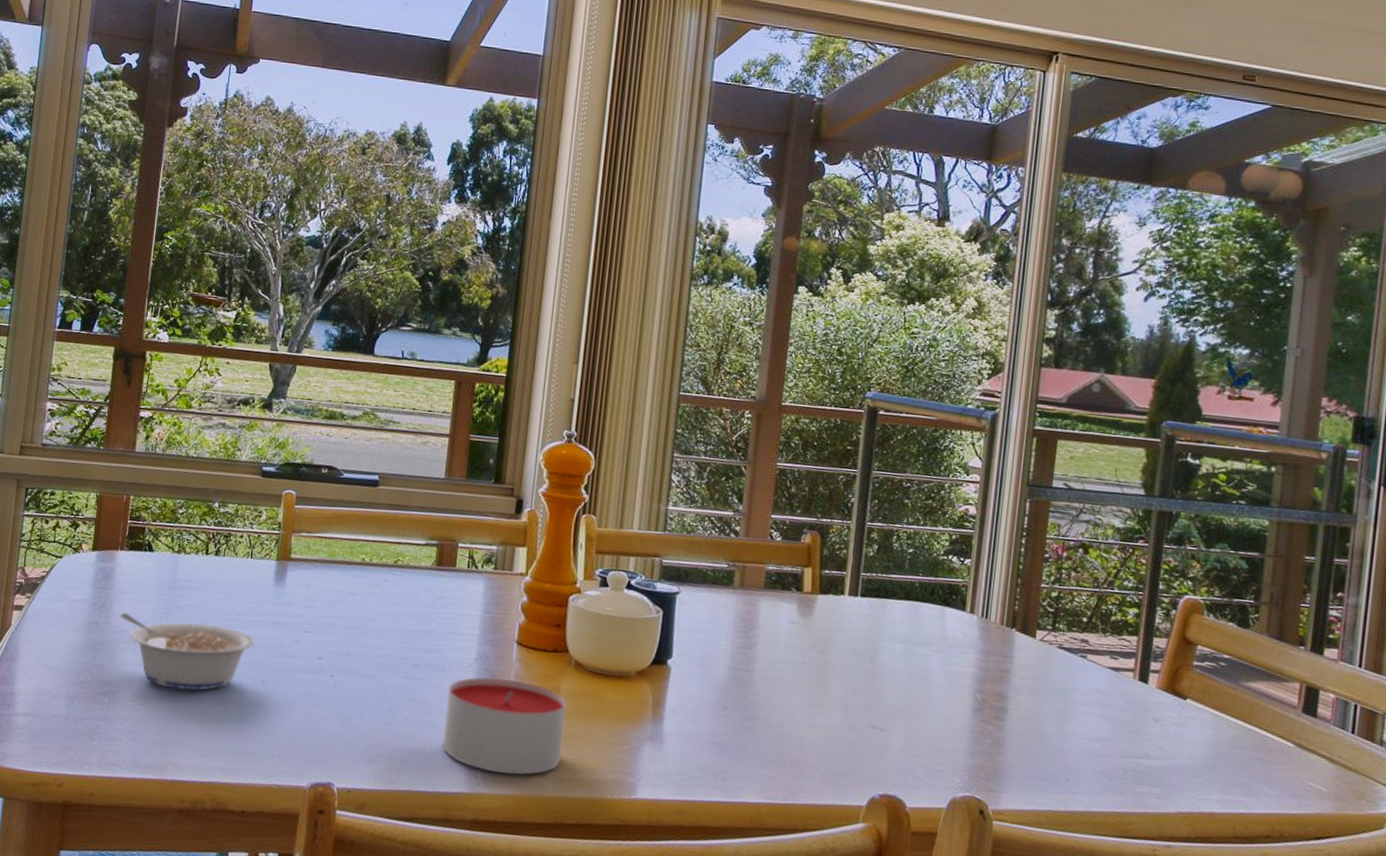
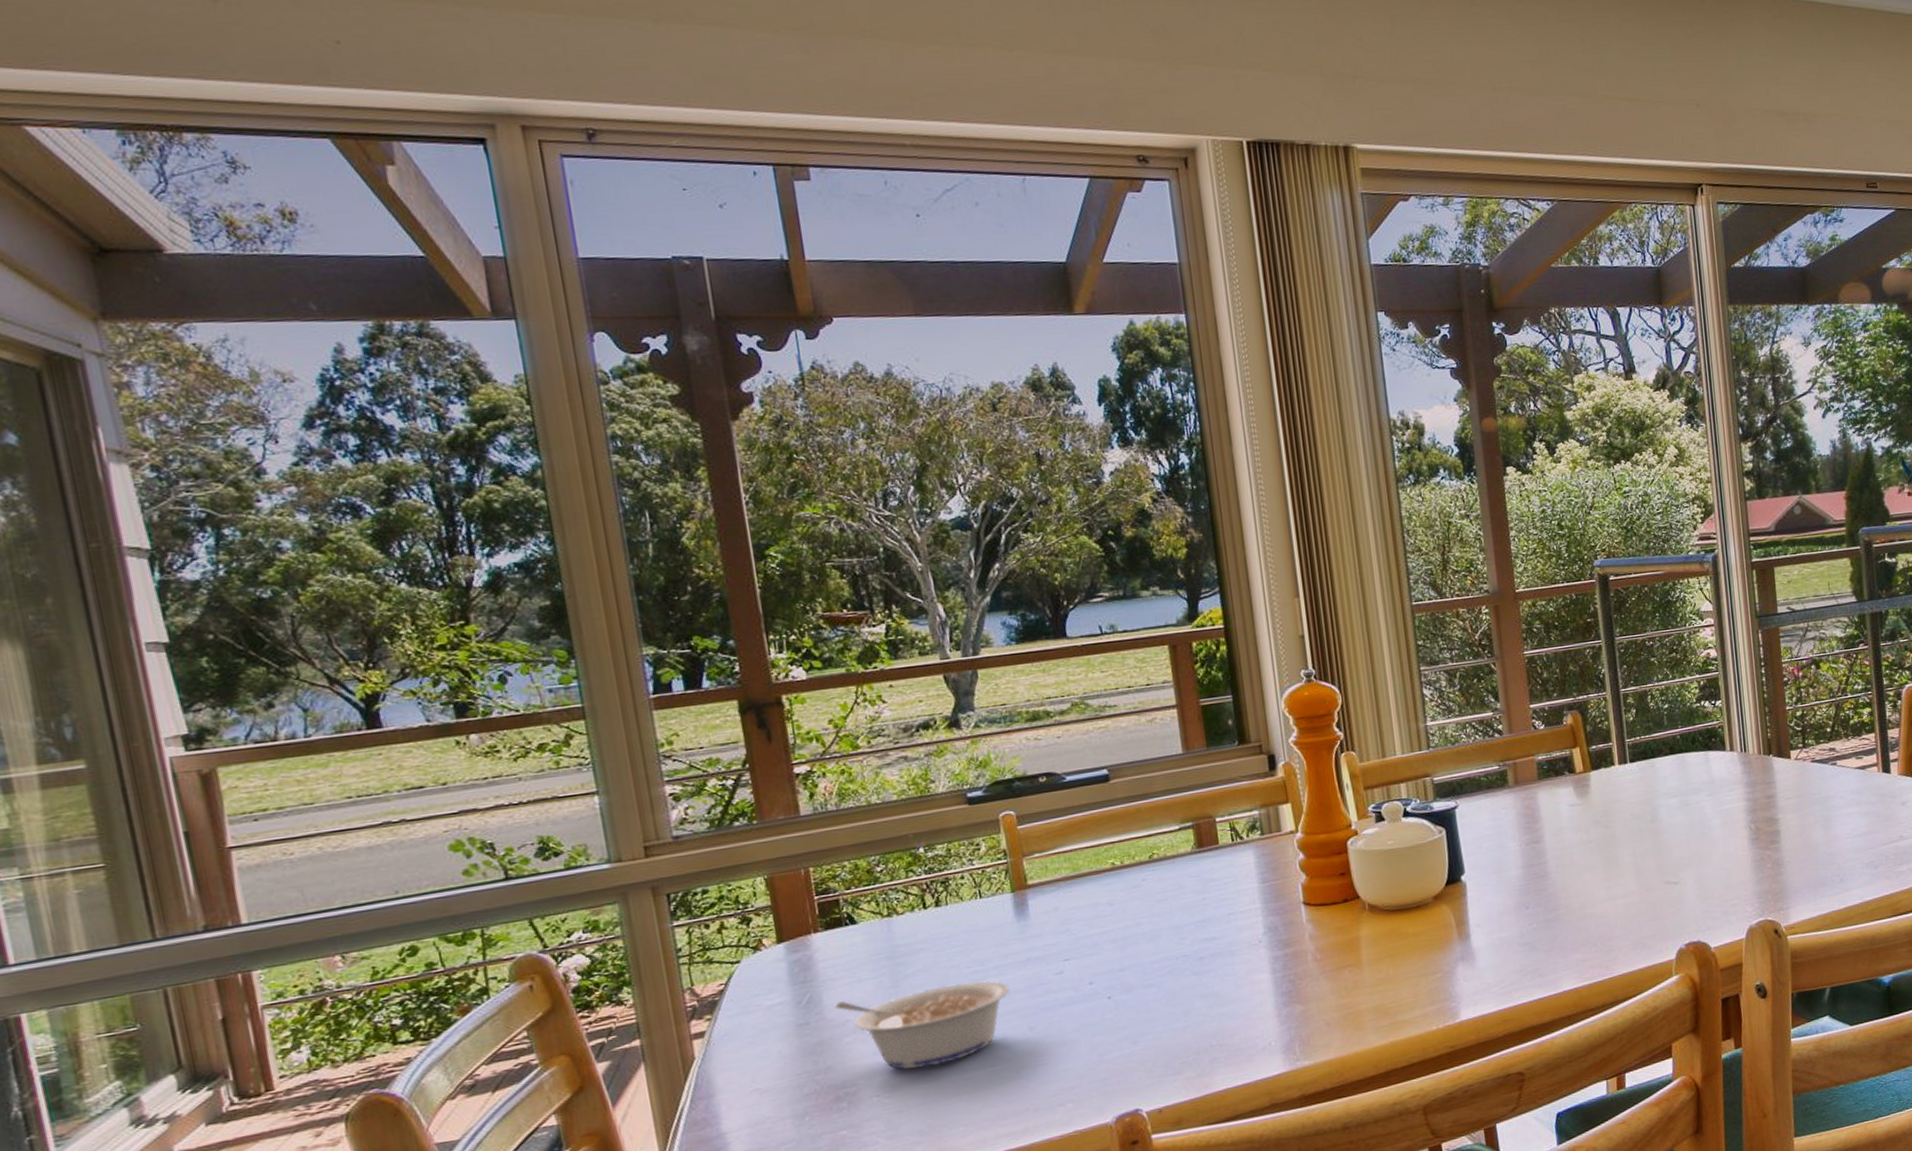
candle: present [442,676,567,775] -> none [1242,940,1377,1045]

